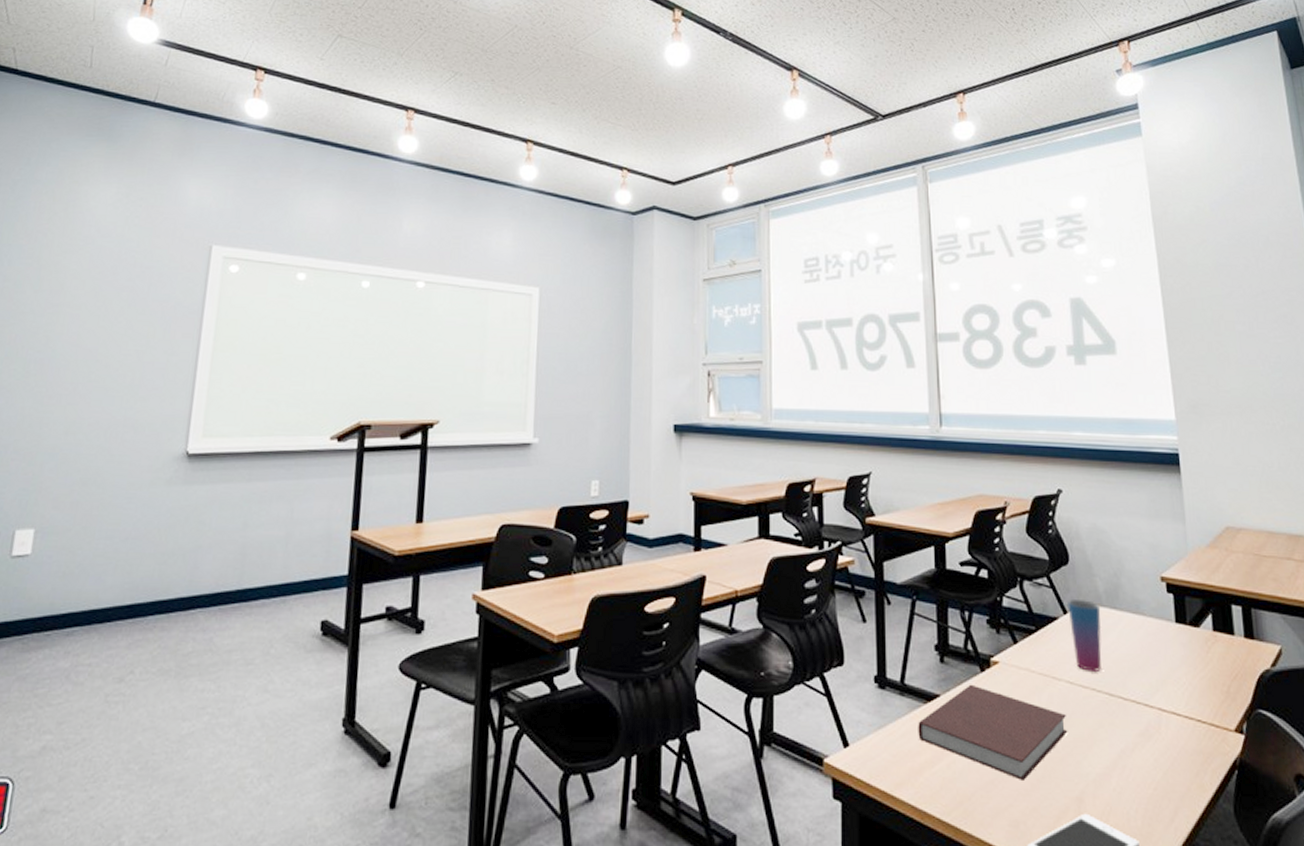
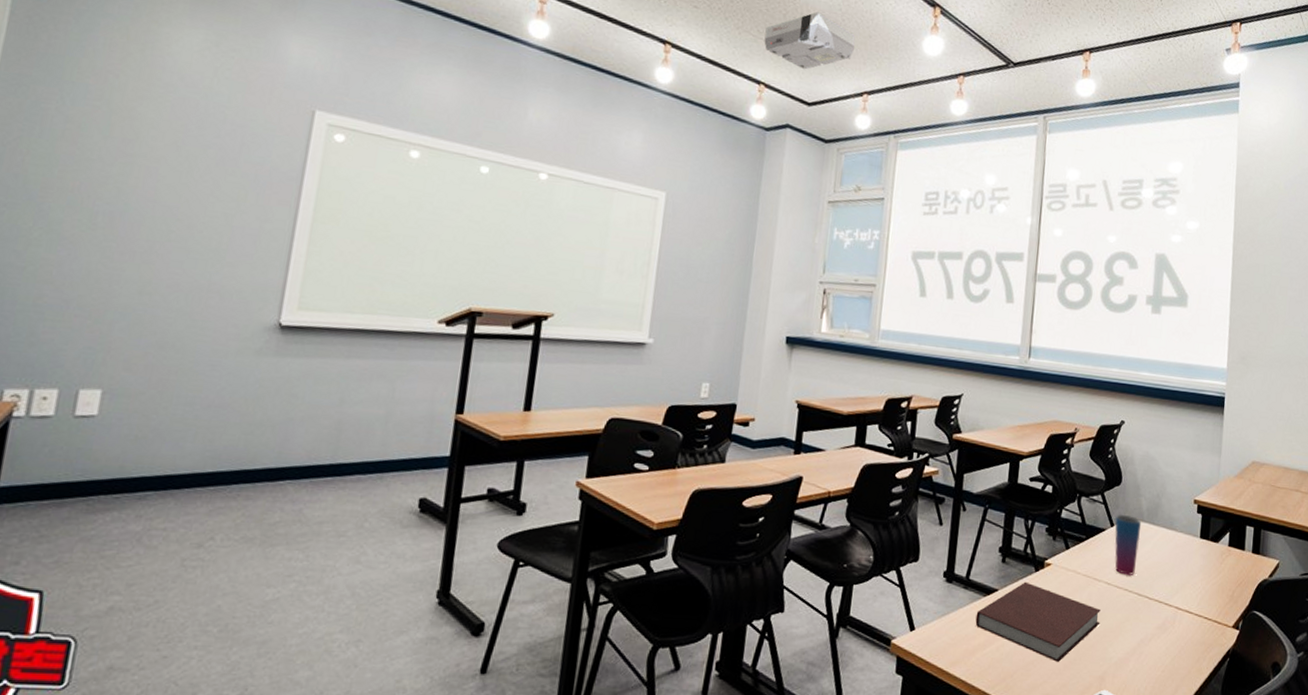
projector: none [623,92,715,150] -> present [764,11,856,70]

